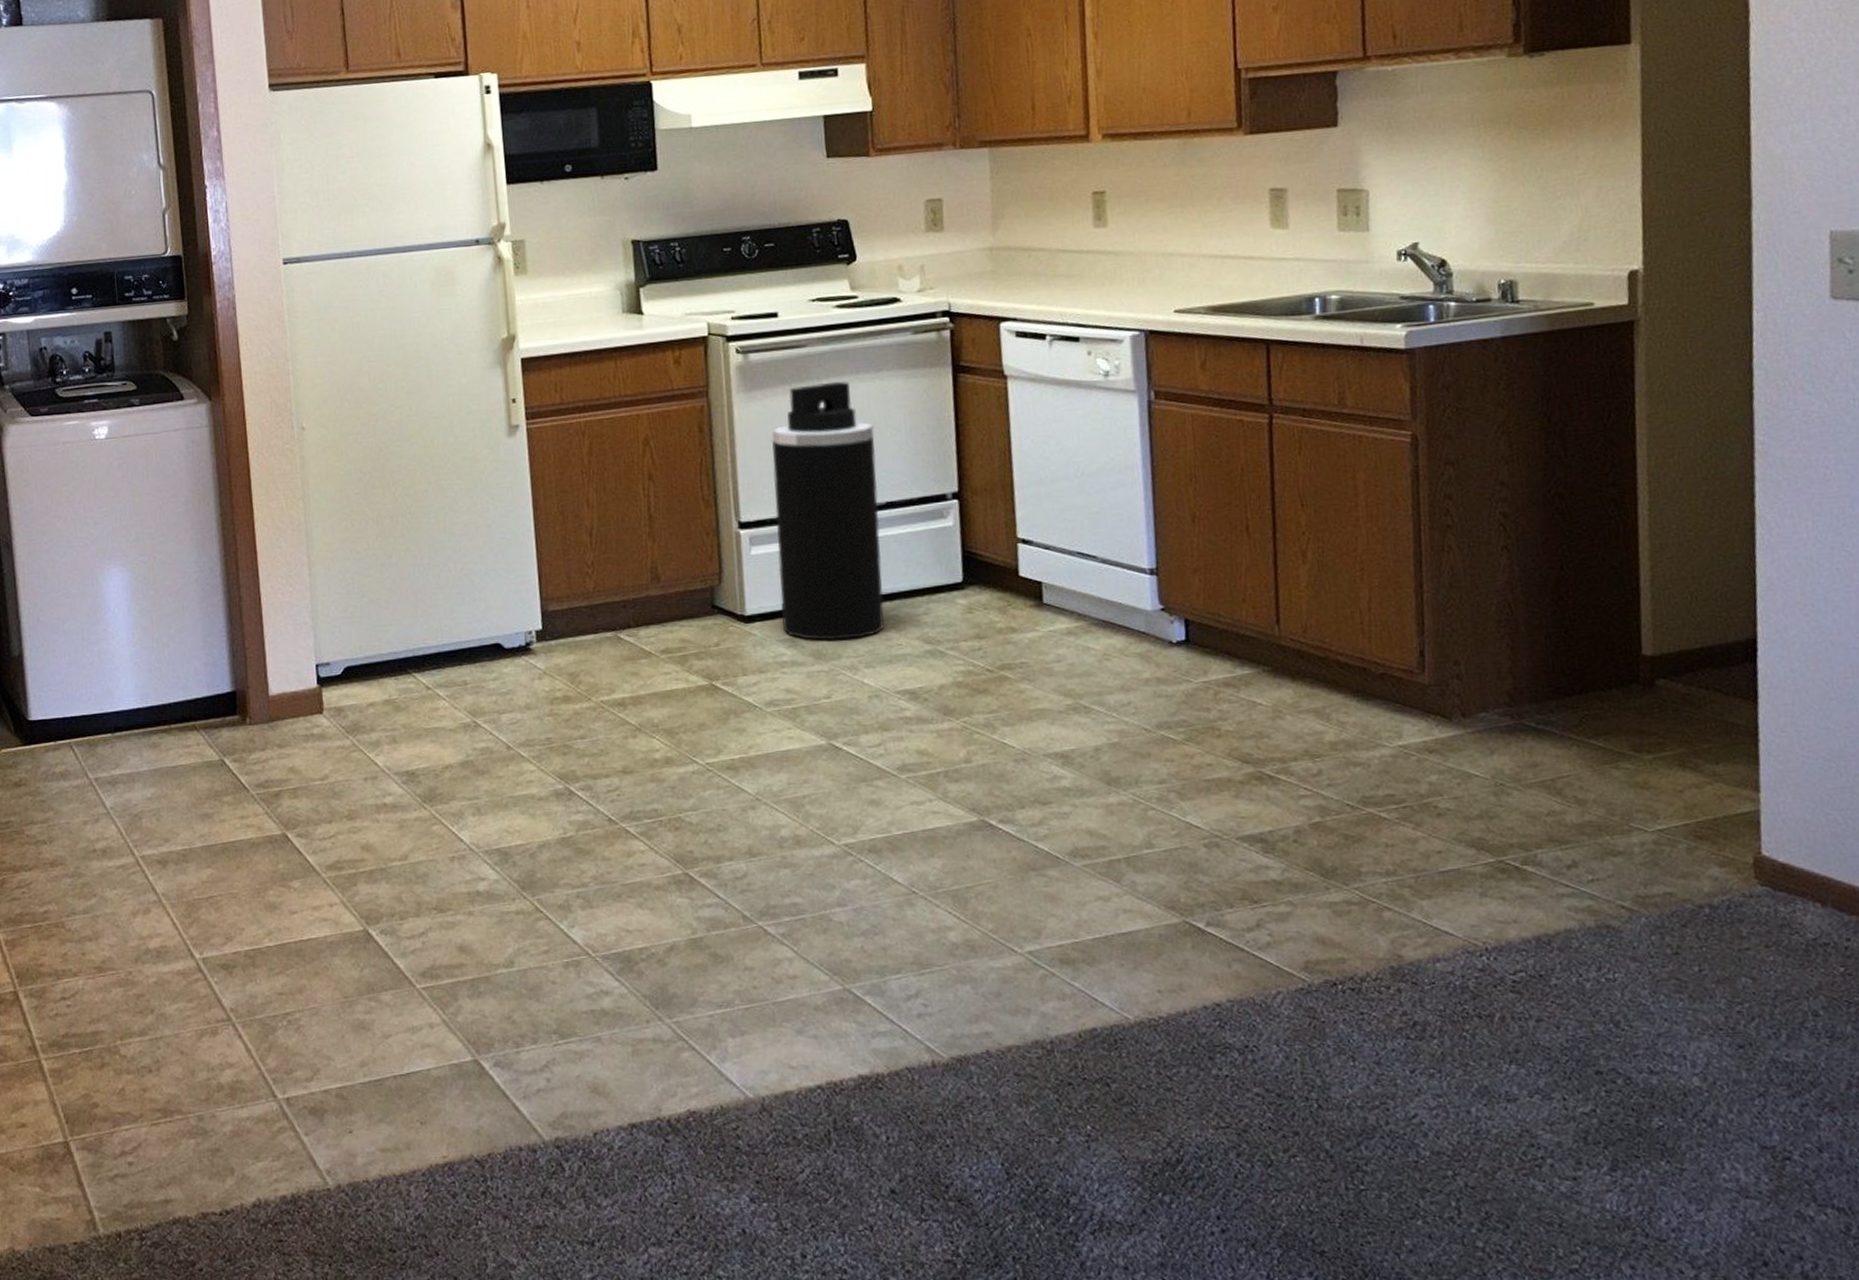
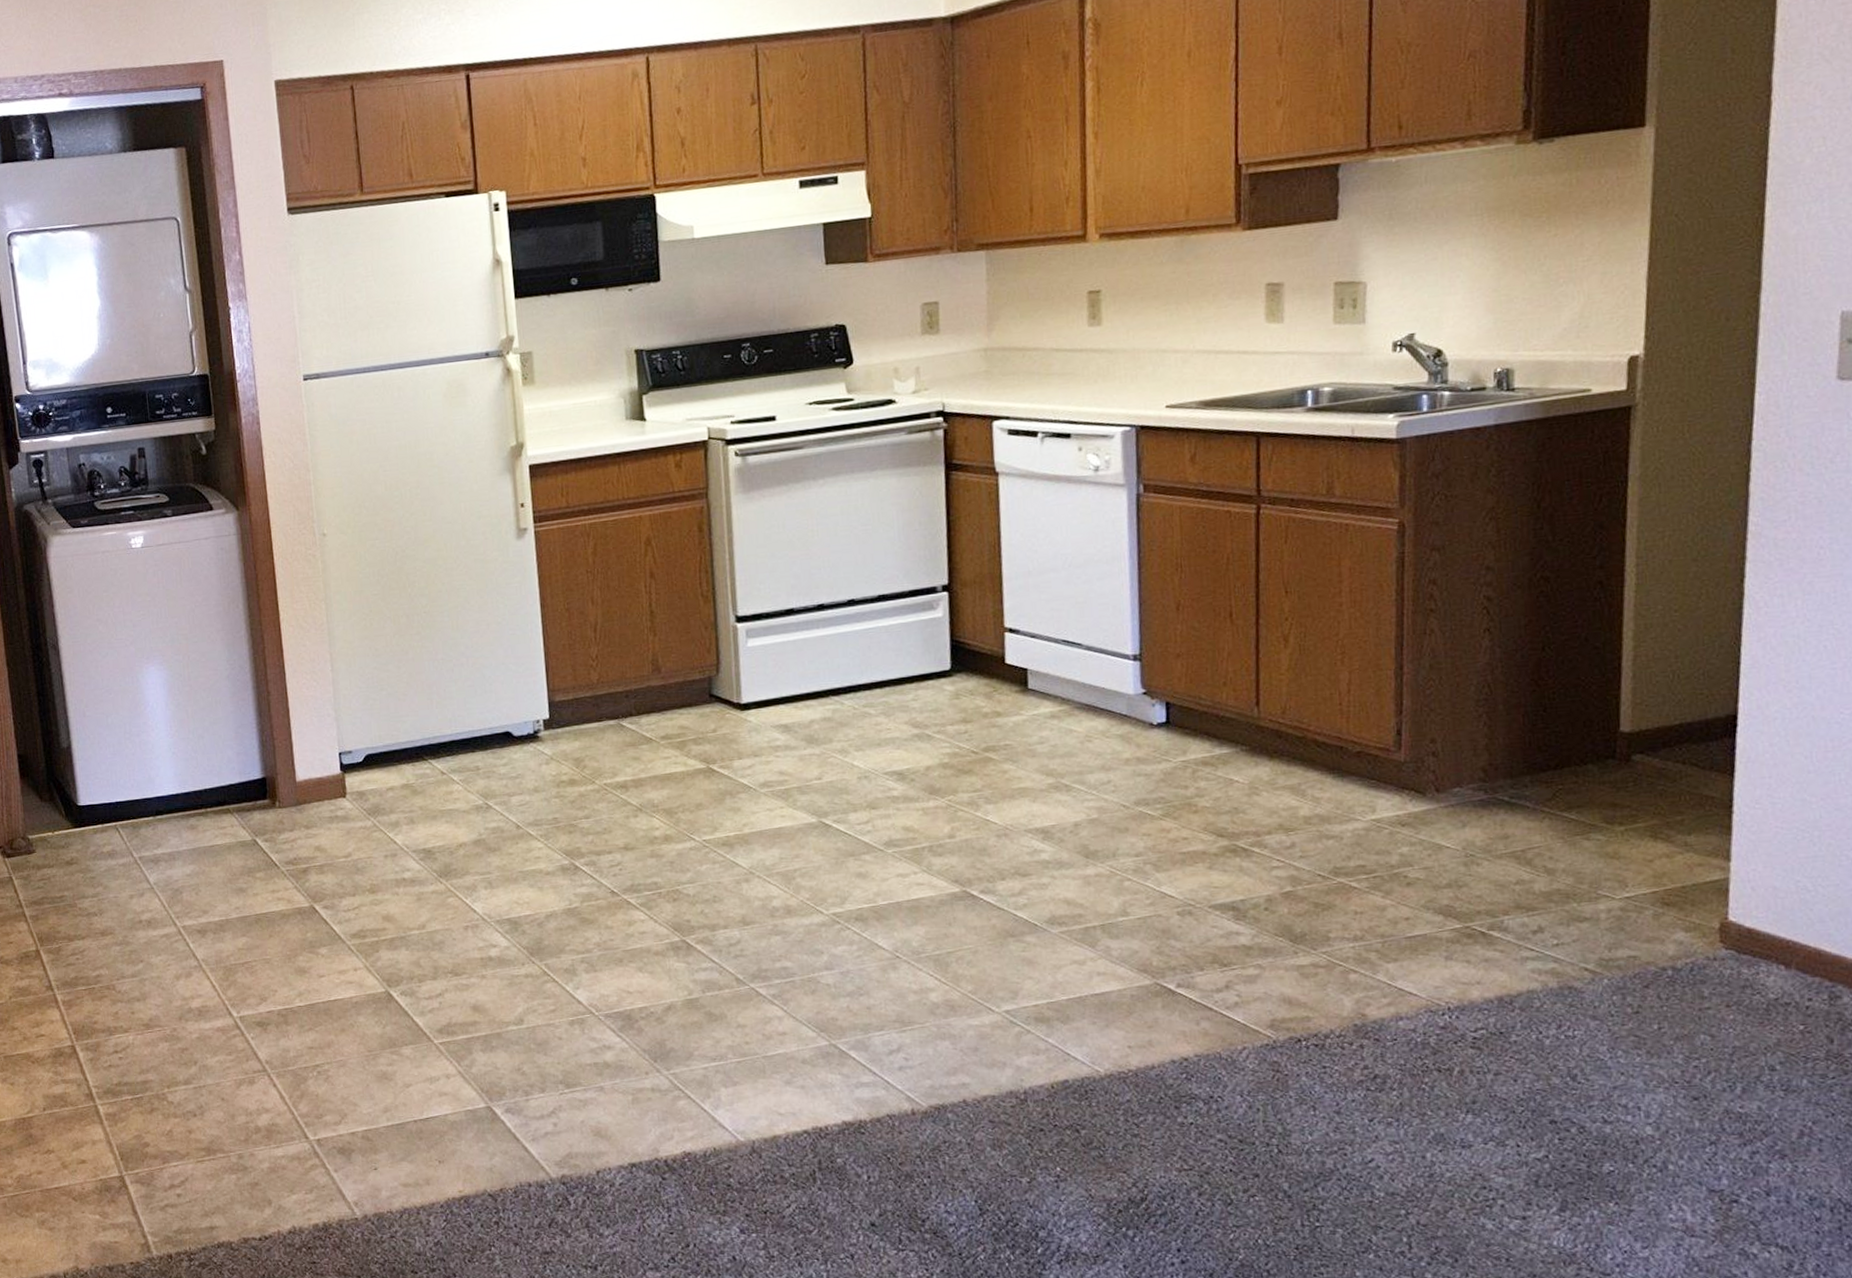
trash can: present [771,381,884,640] -> none [767,480,874,726]

